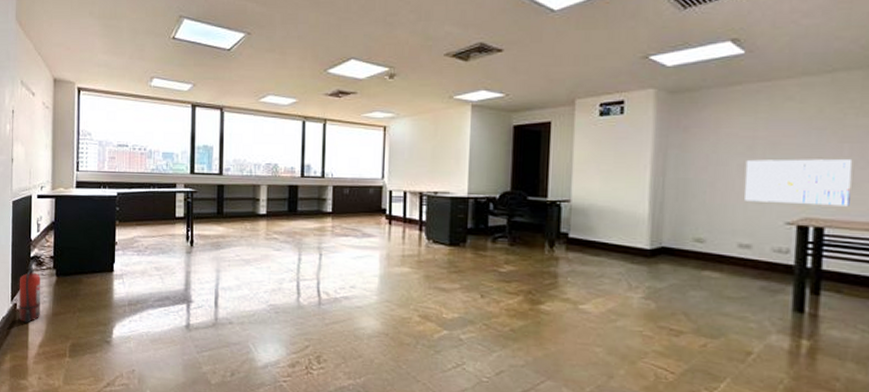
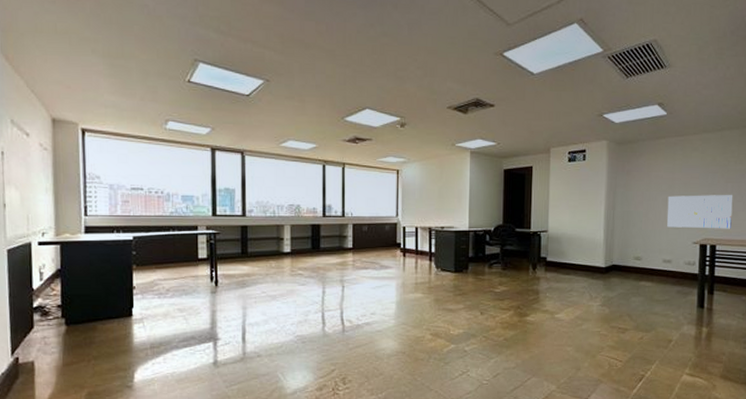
fire extinguisher: present [18,259,40,323] -> none [20,310,48,377]

